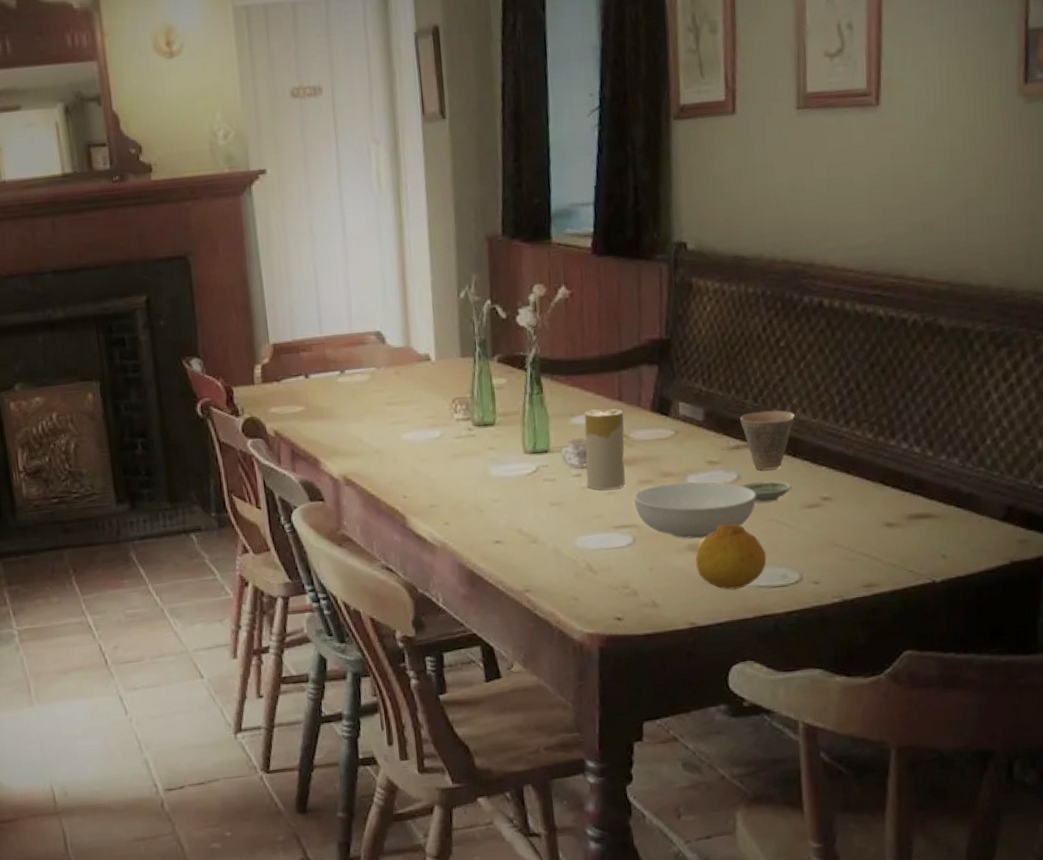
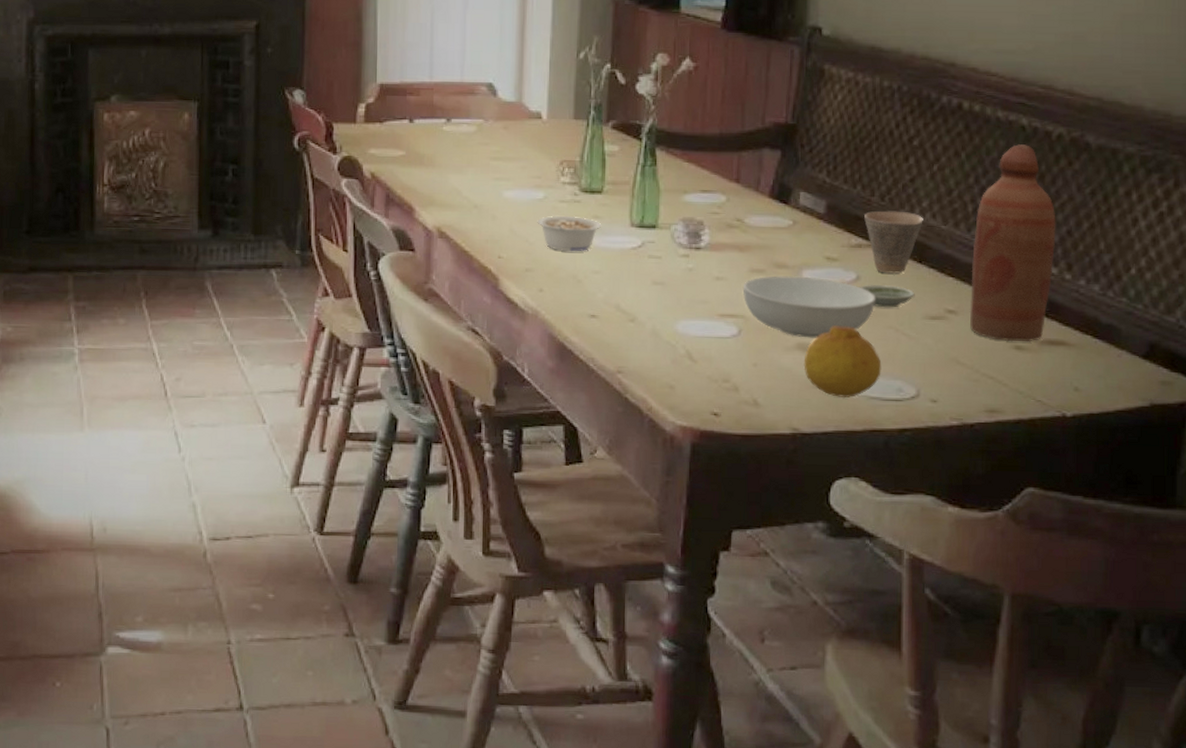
legume: none [436,450,497,484] -> present [537,215,601,252]
candle: present [584,408,626,490] -> none [694,189,740,275]
bottle: none [841,334,917,520] -> present [969,144,1056,342]

